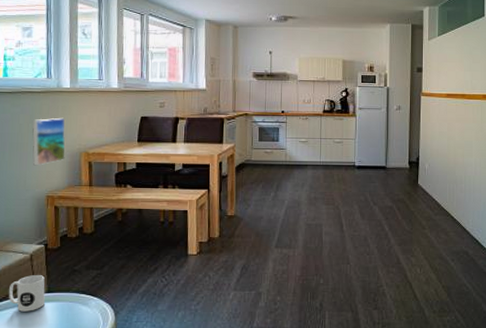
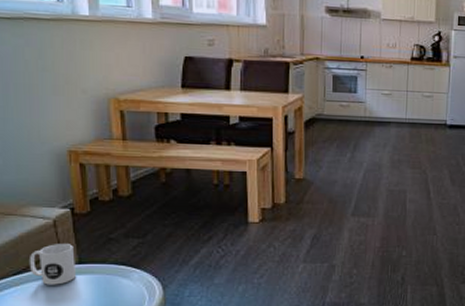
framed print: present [32,117,66,166] -> none [43,53,89,114]

